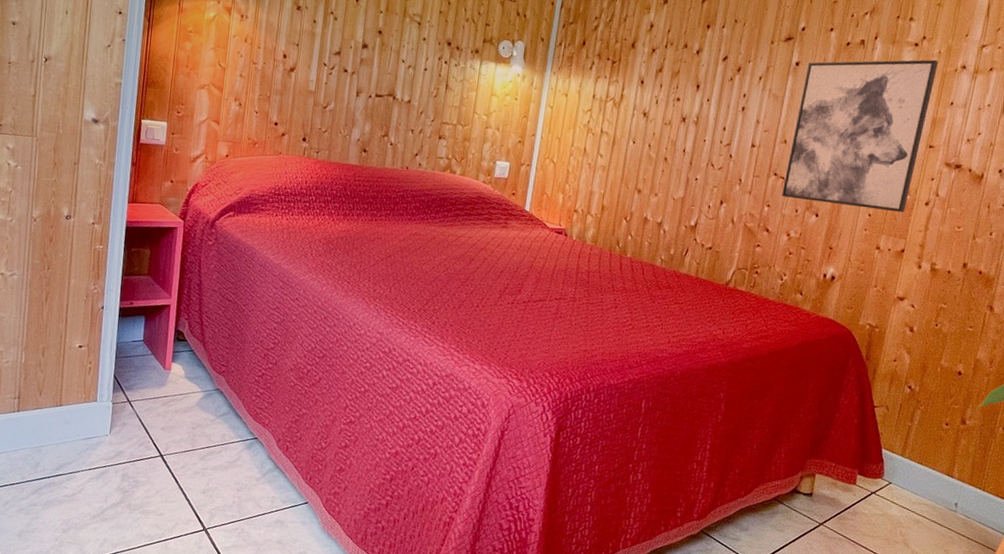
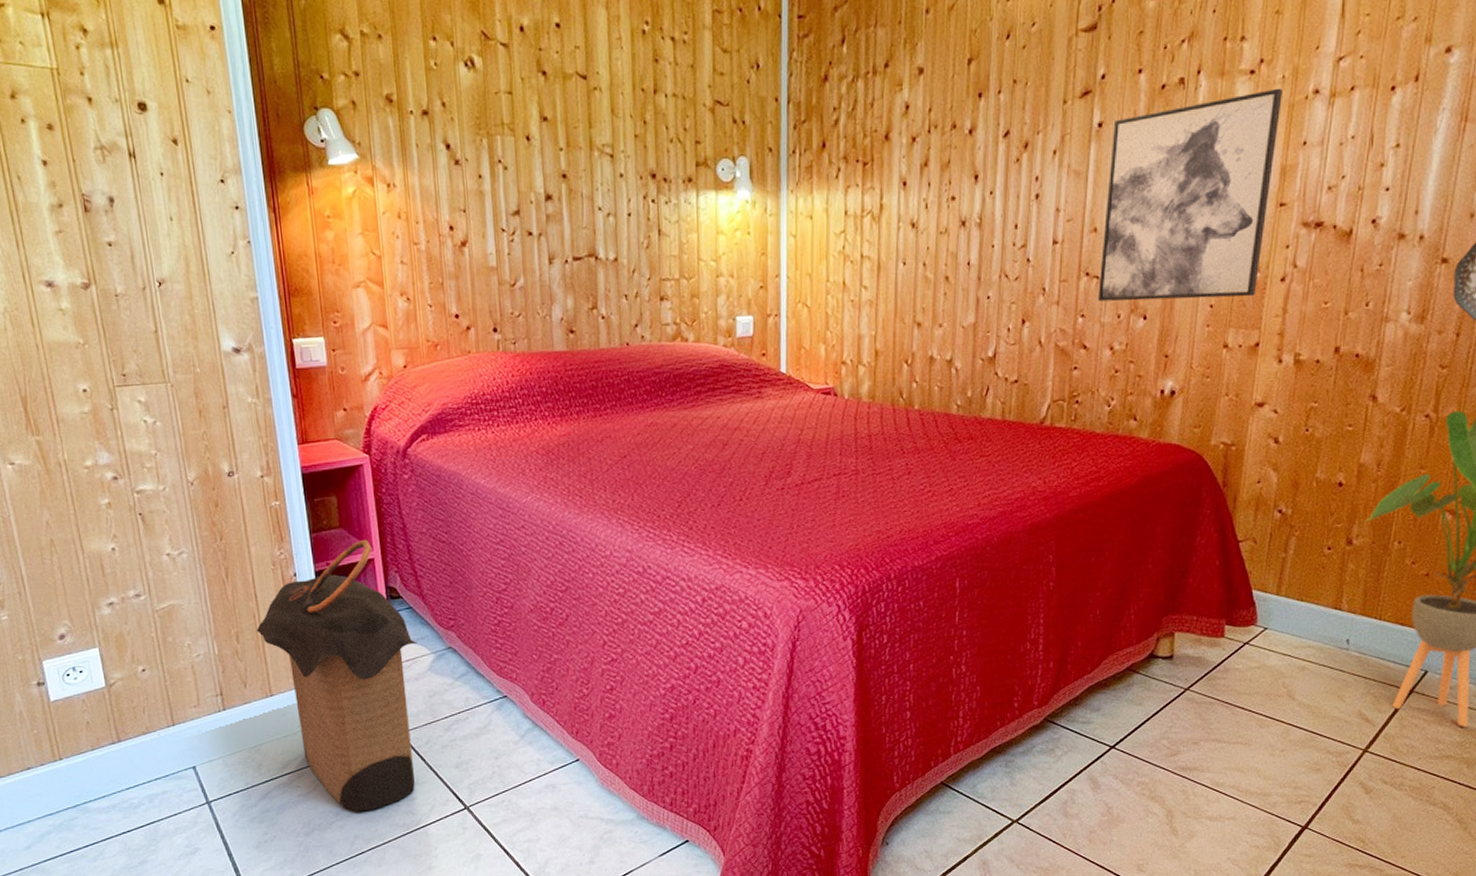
laundry hamper: none [60,288,192,519] -> present [256,539,417,812]

